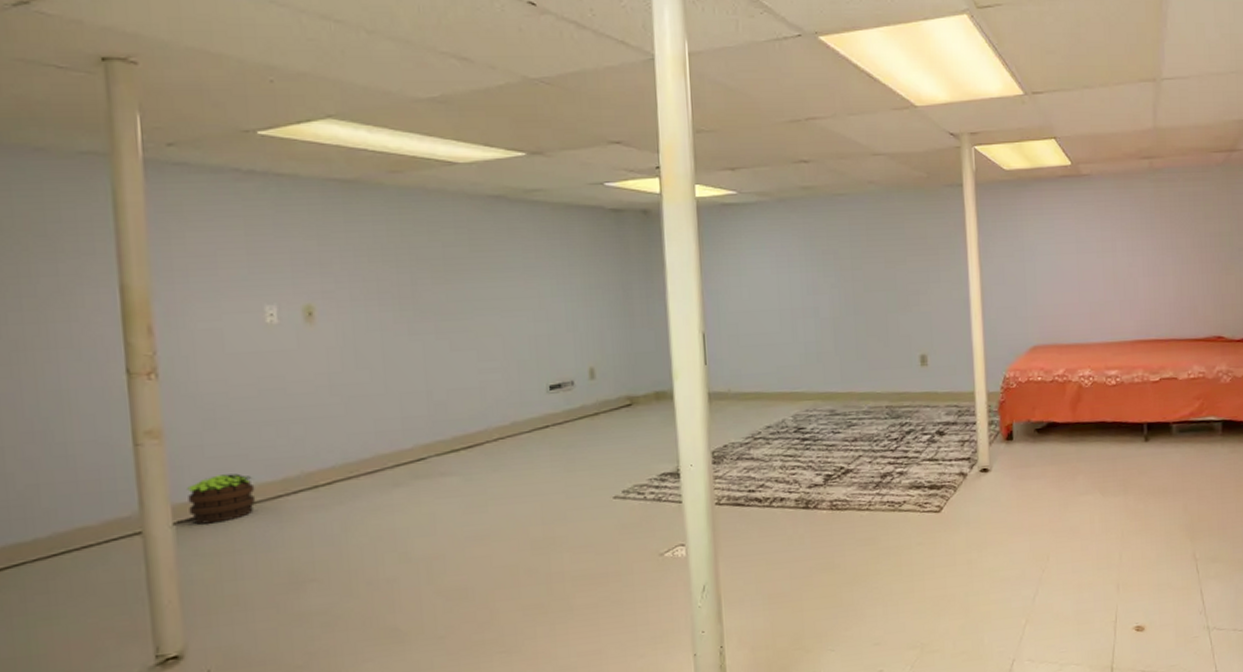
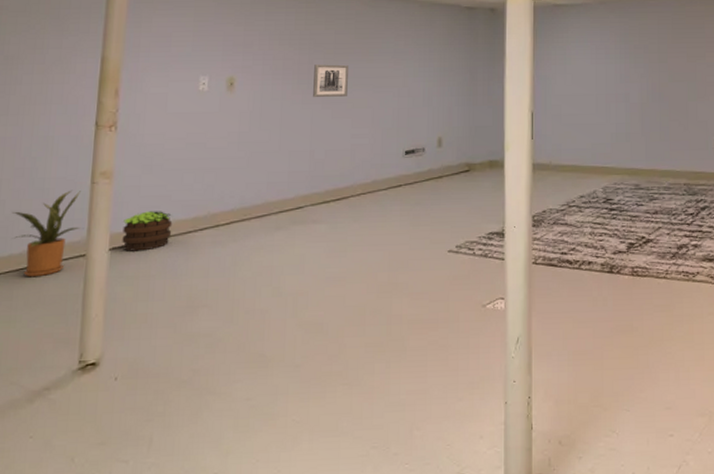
house plant: none [26,455,134,564] -> present [11,190,84,278]
wall art: none [419,284,468,326] -> present [313,64,348,97]

